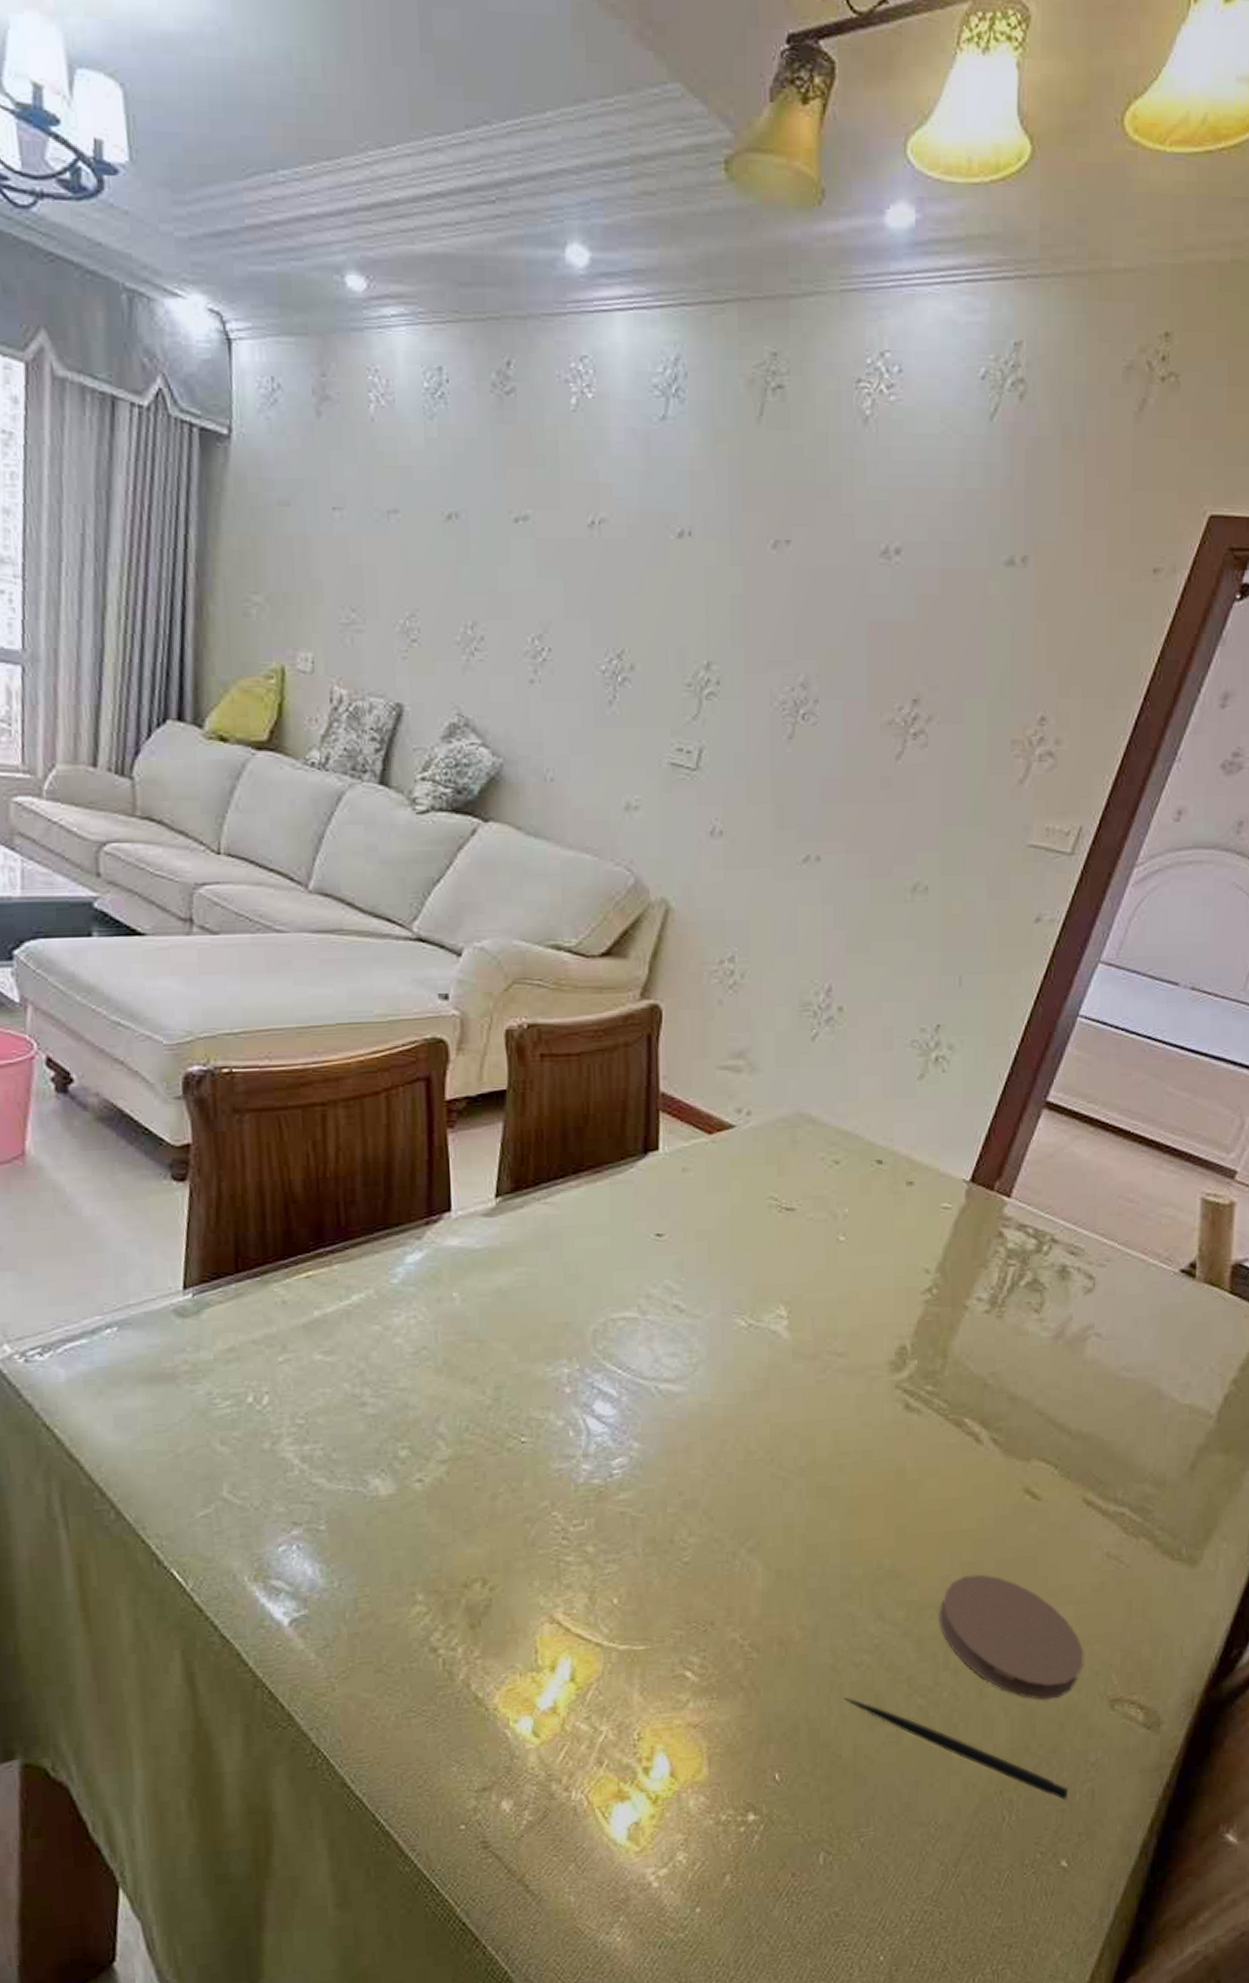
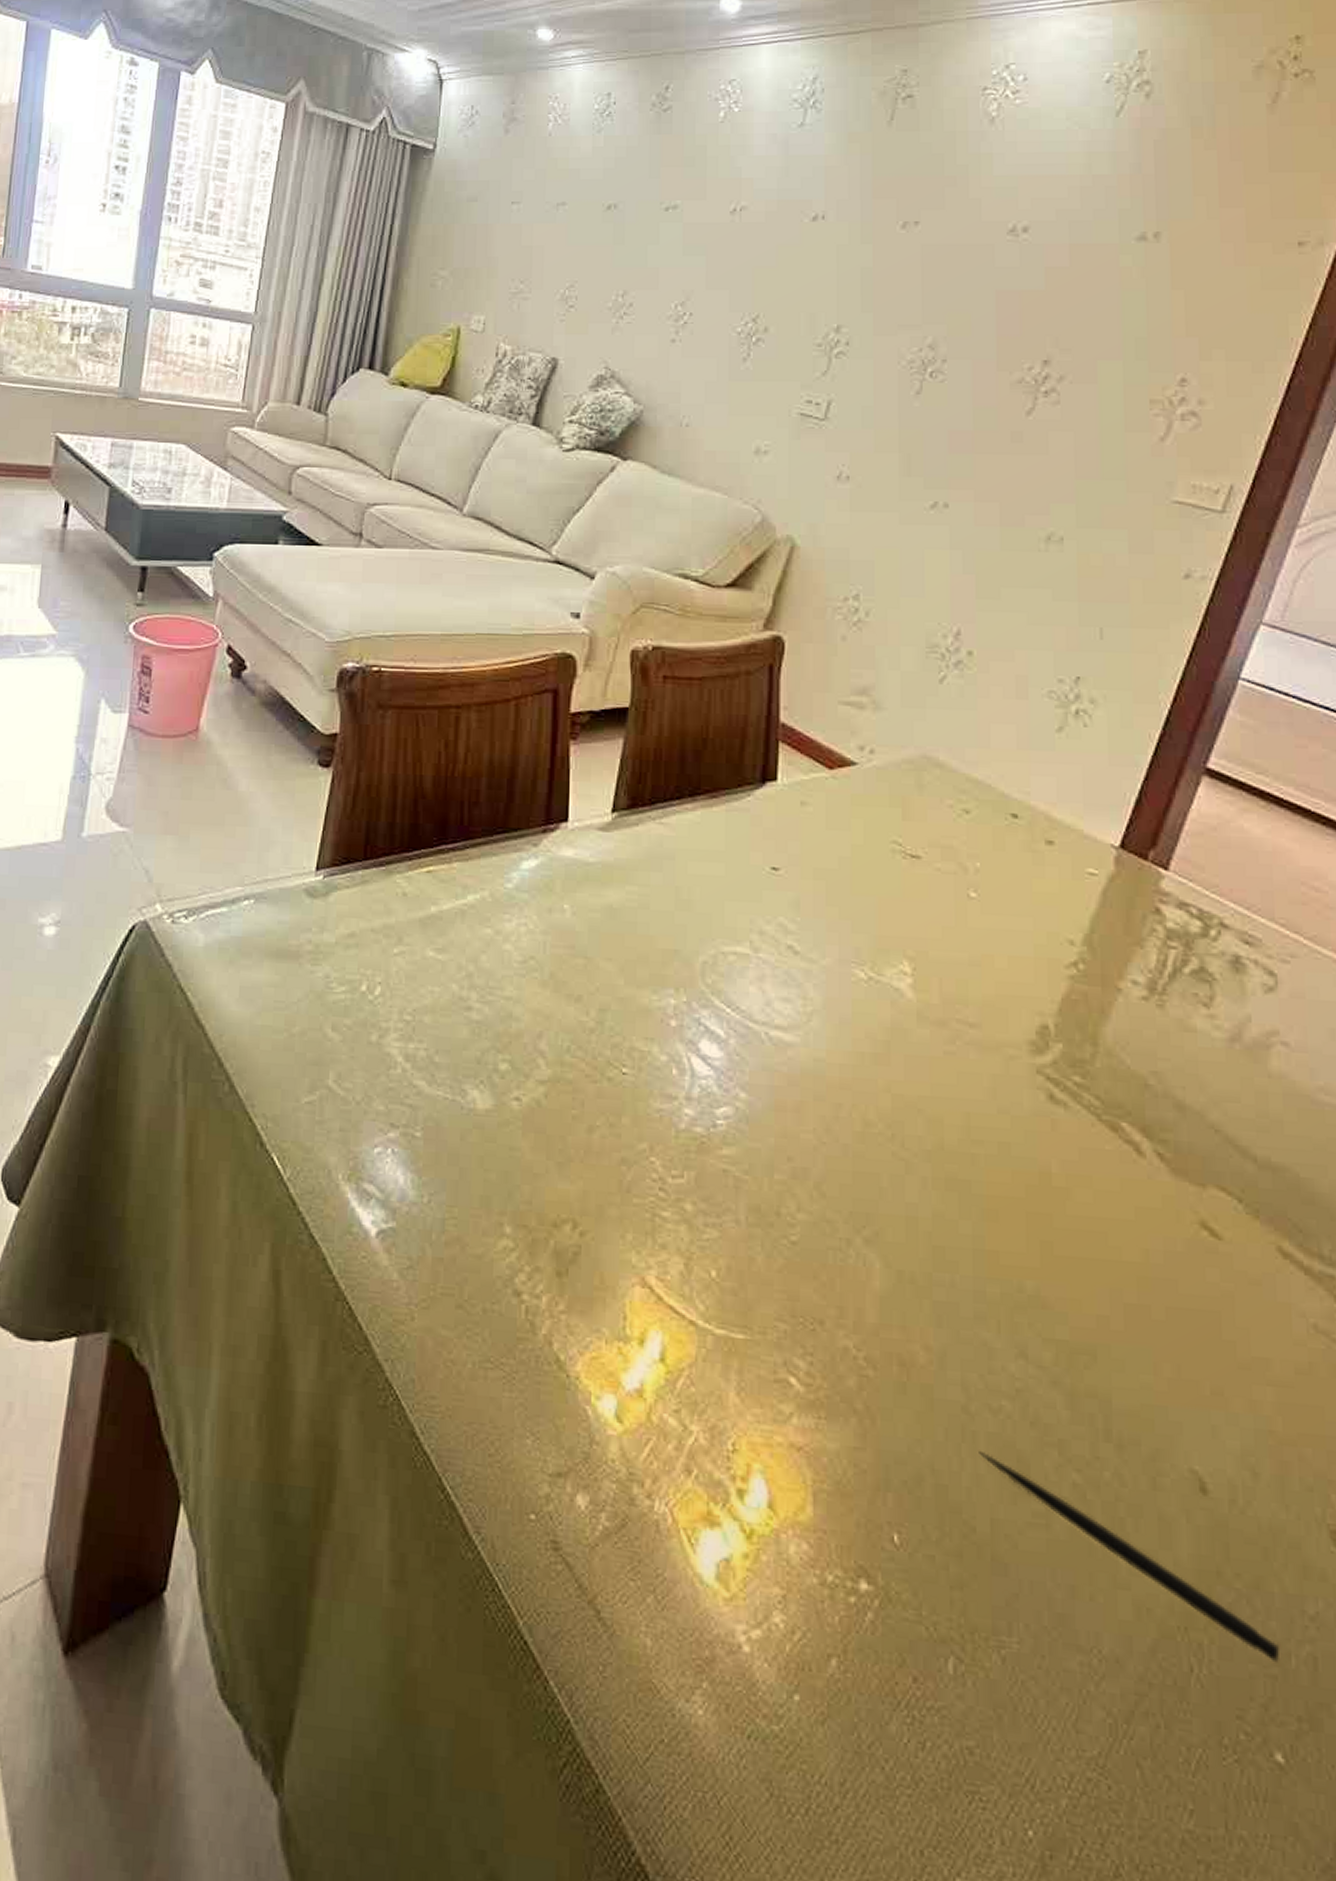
coaster: present [938,1574,1084,1700] -> none [1096,1320,1291,1512]

